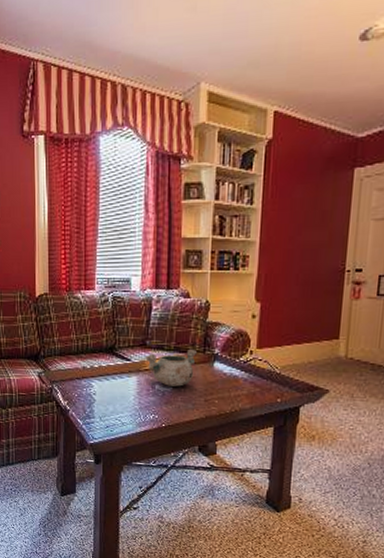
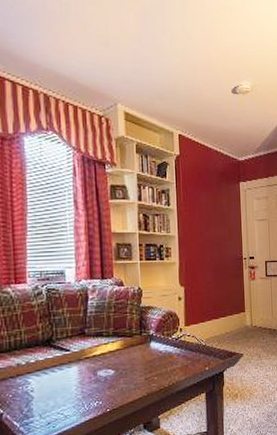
decorative bowl: present [145,348,198,387] -> none [85,332,135,371]

